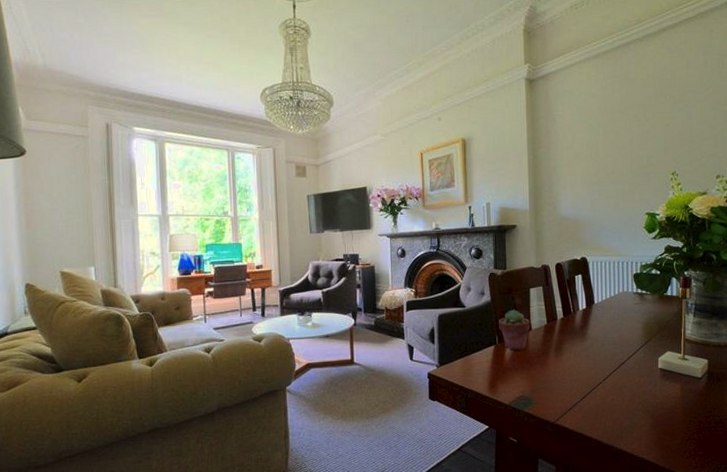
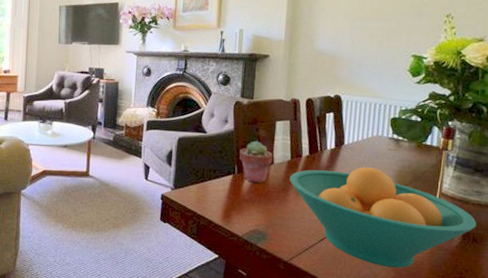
fruit bowl: none [548,322,719,416] -> present [289,167,477,268]

